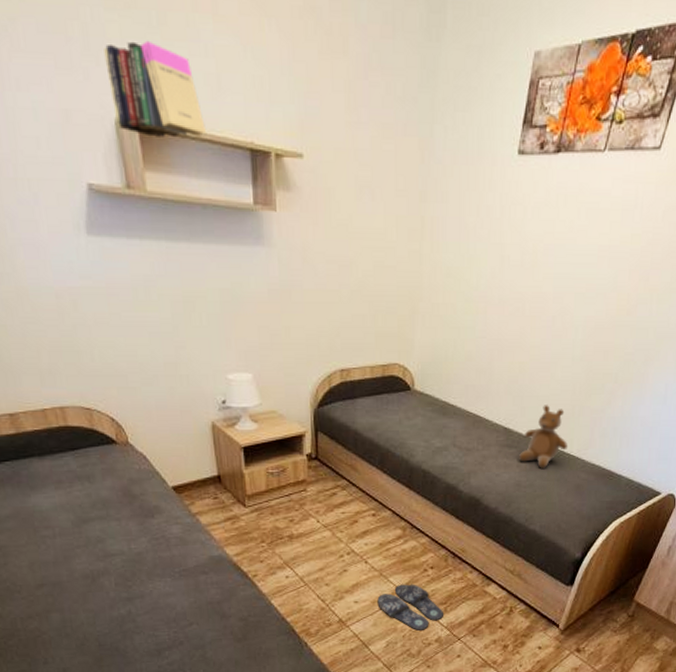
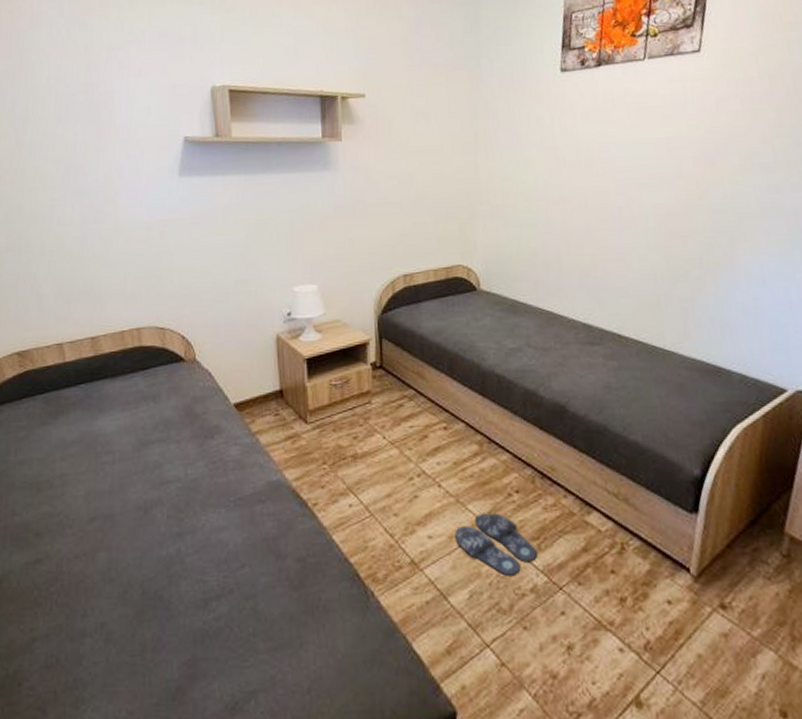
books: present [104,40,207,138] -> none [208,30,285,97]
teddy bear: present [519,405,567,468] -> none [604,296,659,367]

